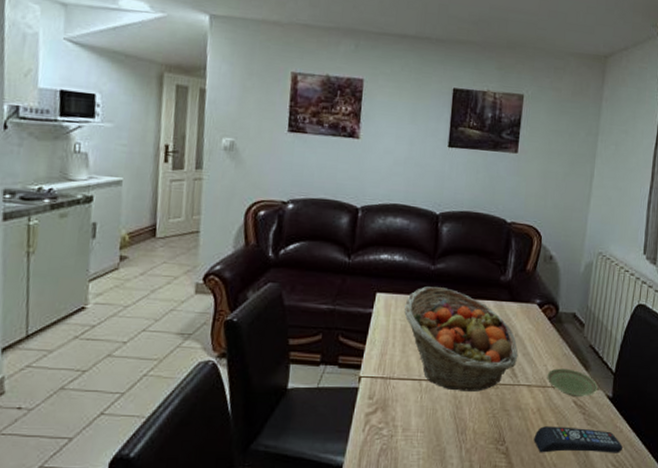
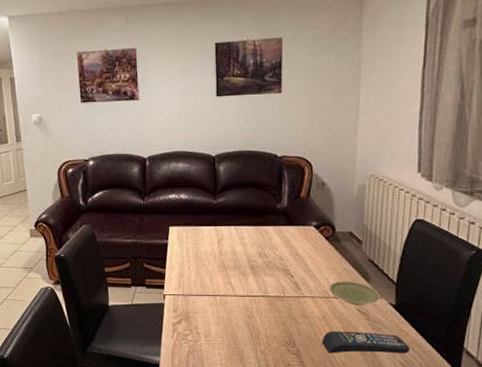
fruit basket: present [404,286,518,391] -> none [194,218,299,304]

